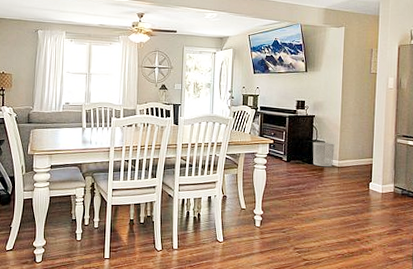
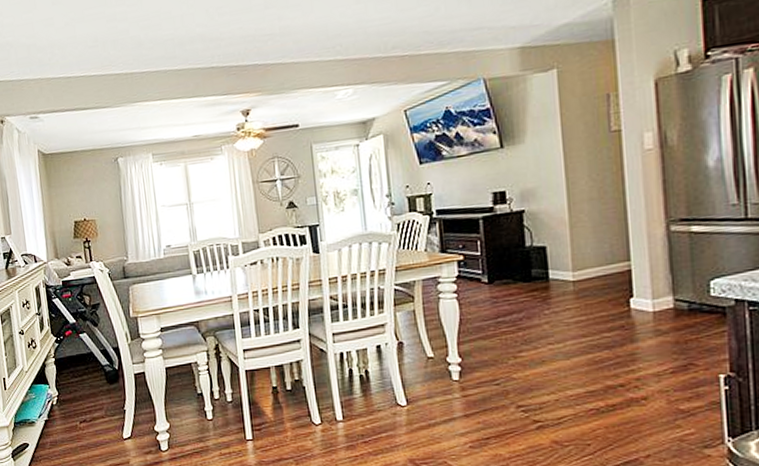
waste bin: present [312,141,335,167] -> none [526,246,564,285]

